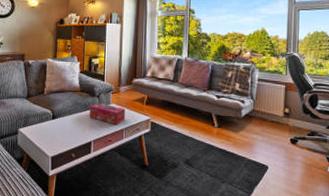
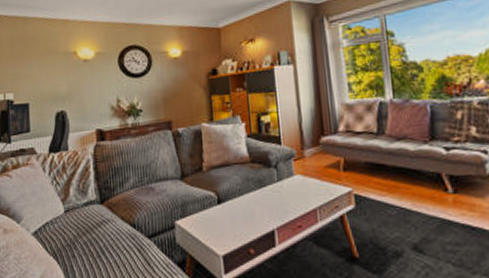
tissue box: present [89,103,126,125] -> none [265,175,317,204]

